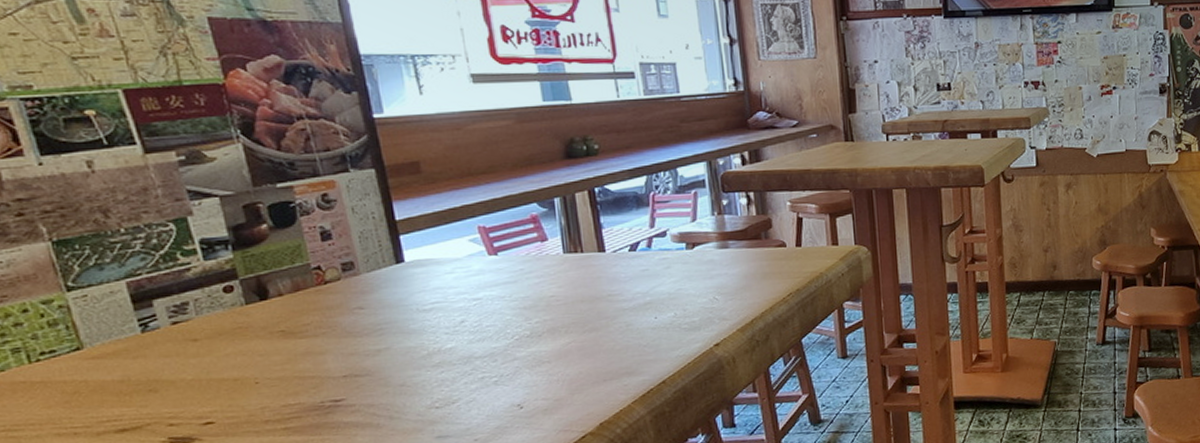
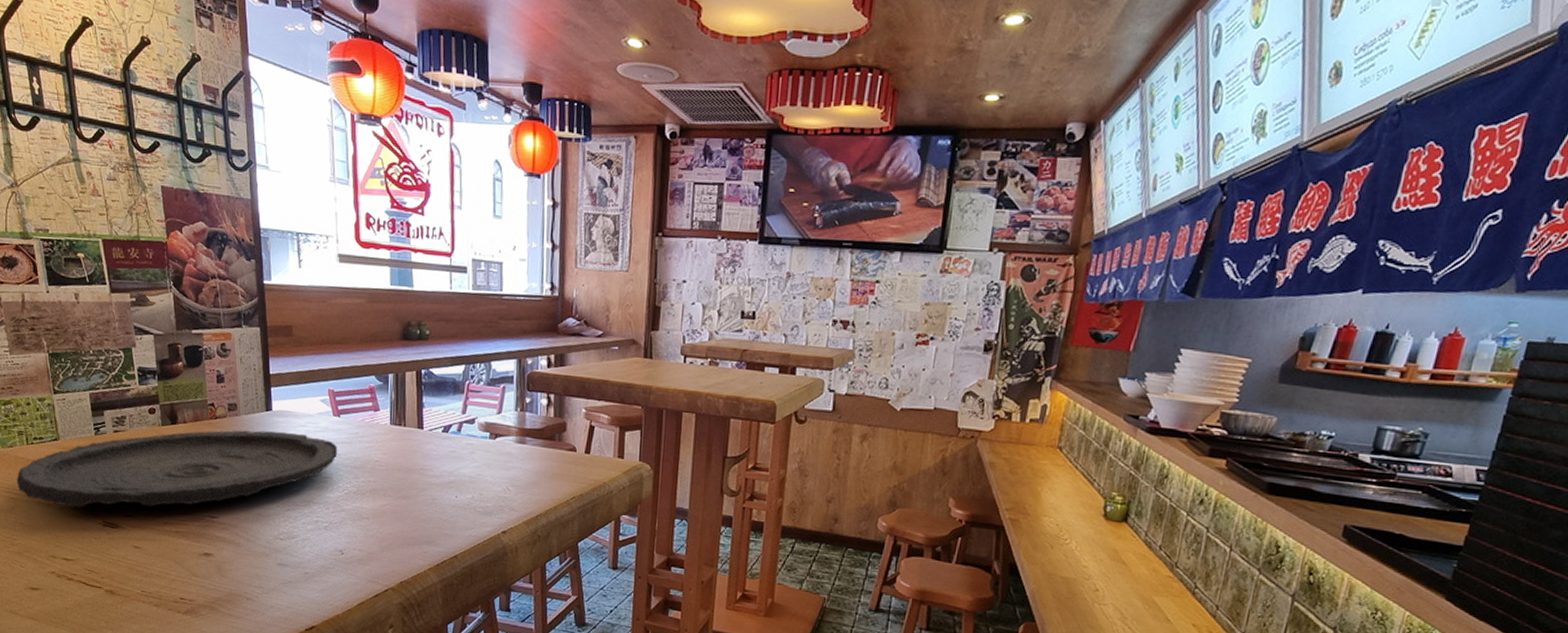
plate: none [16,282,500,432] -> present [16,430,338,507]

